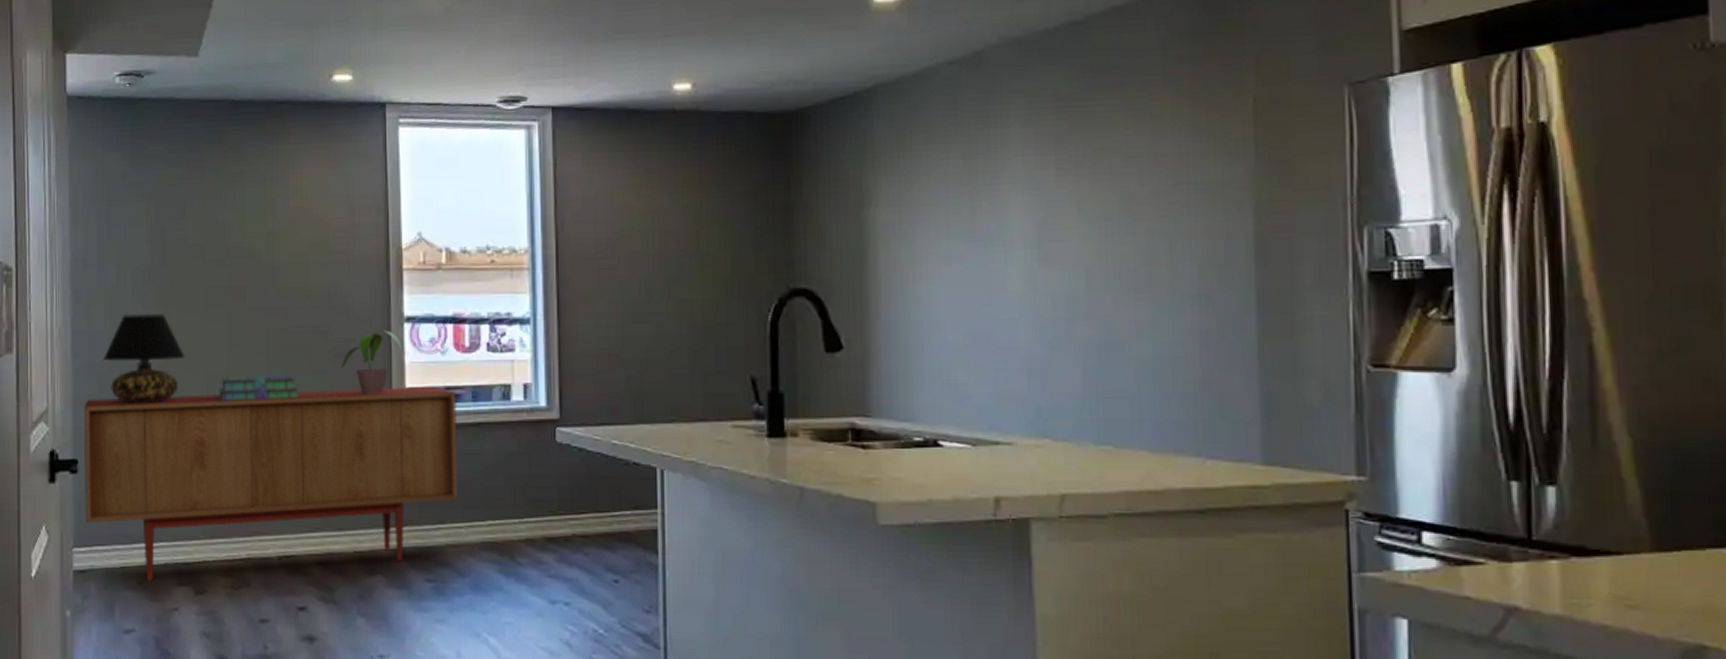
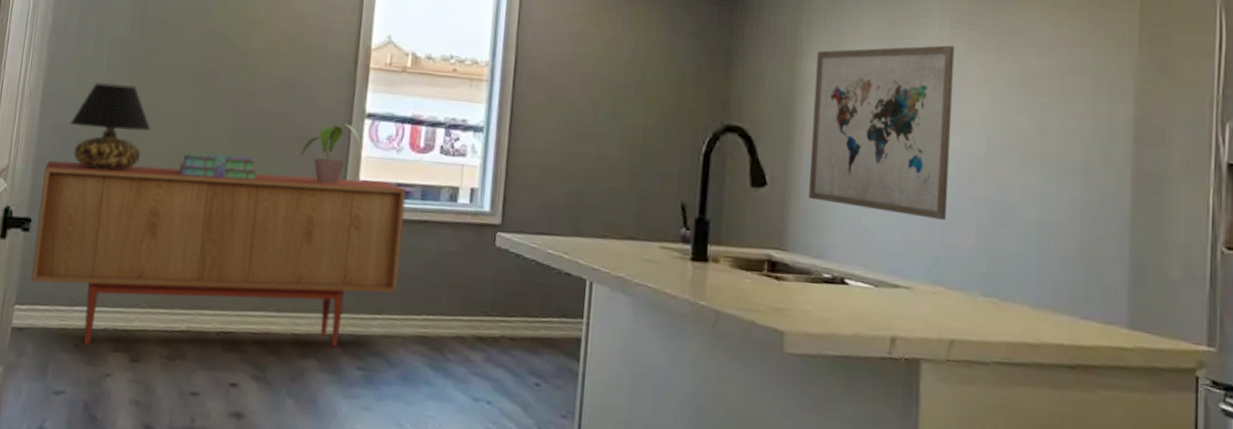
wall art: none [887,175,1047,367] -> present [809,45,955,220]

